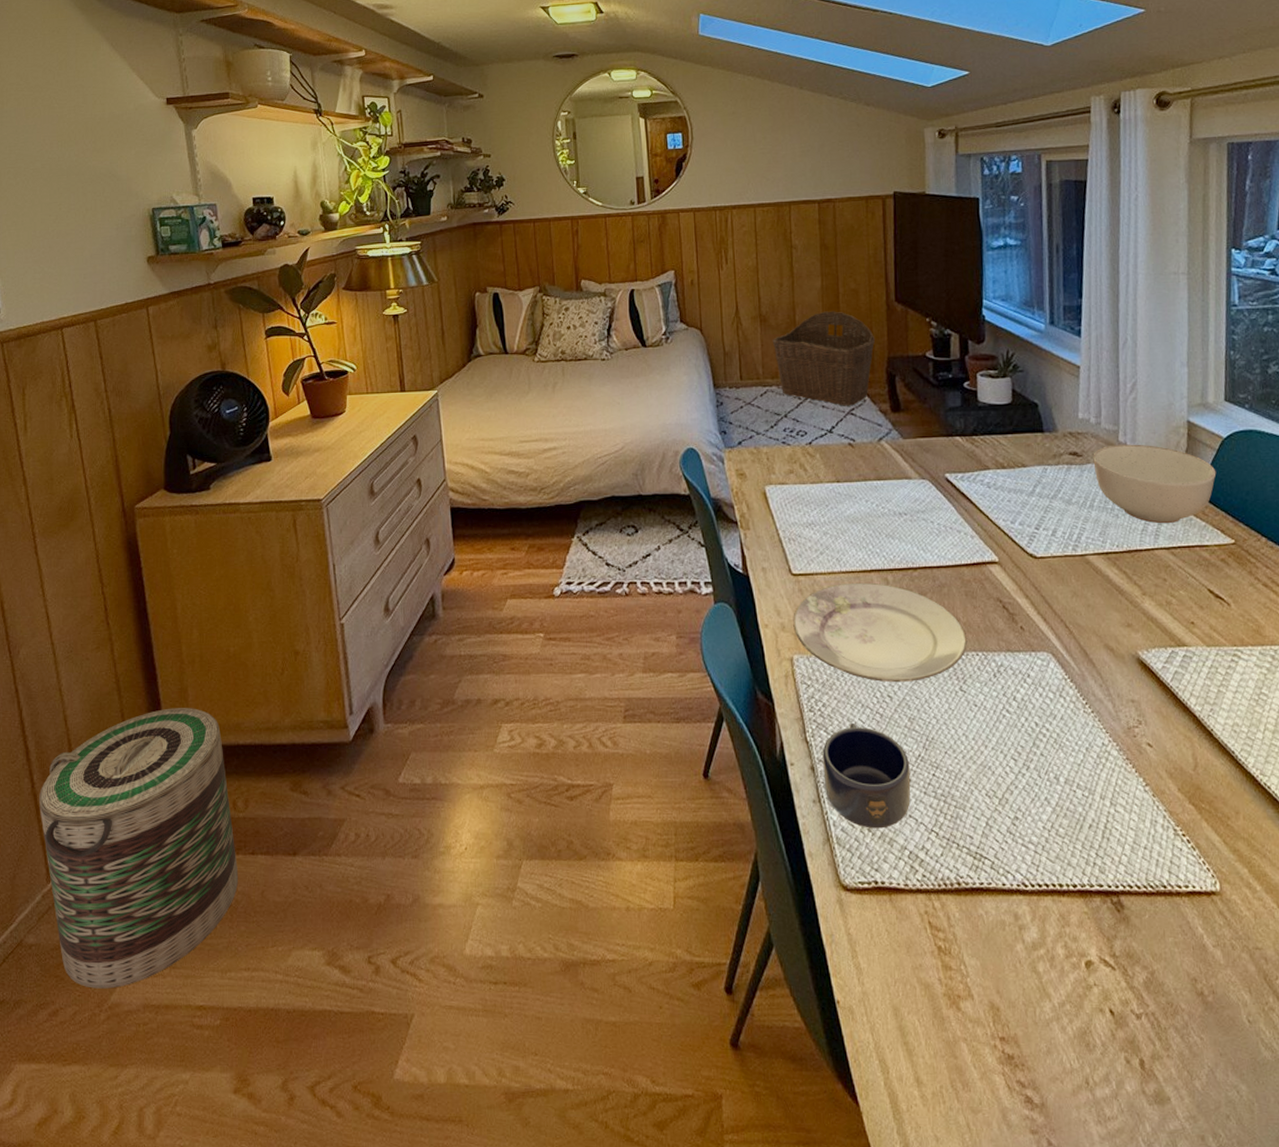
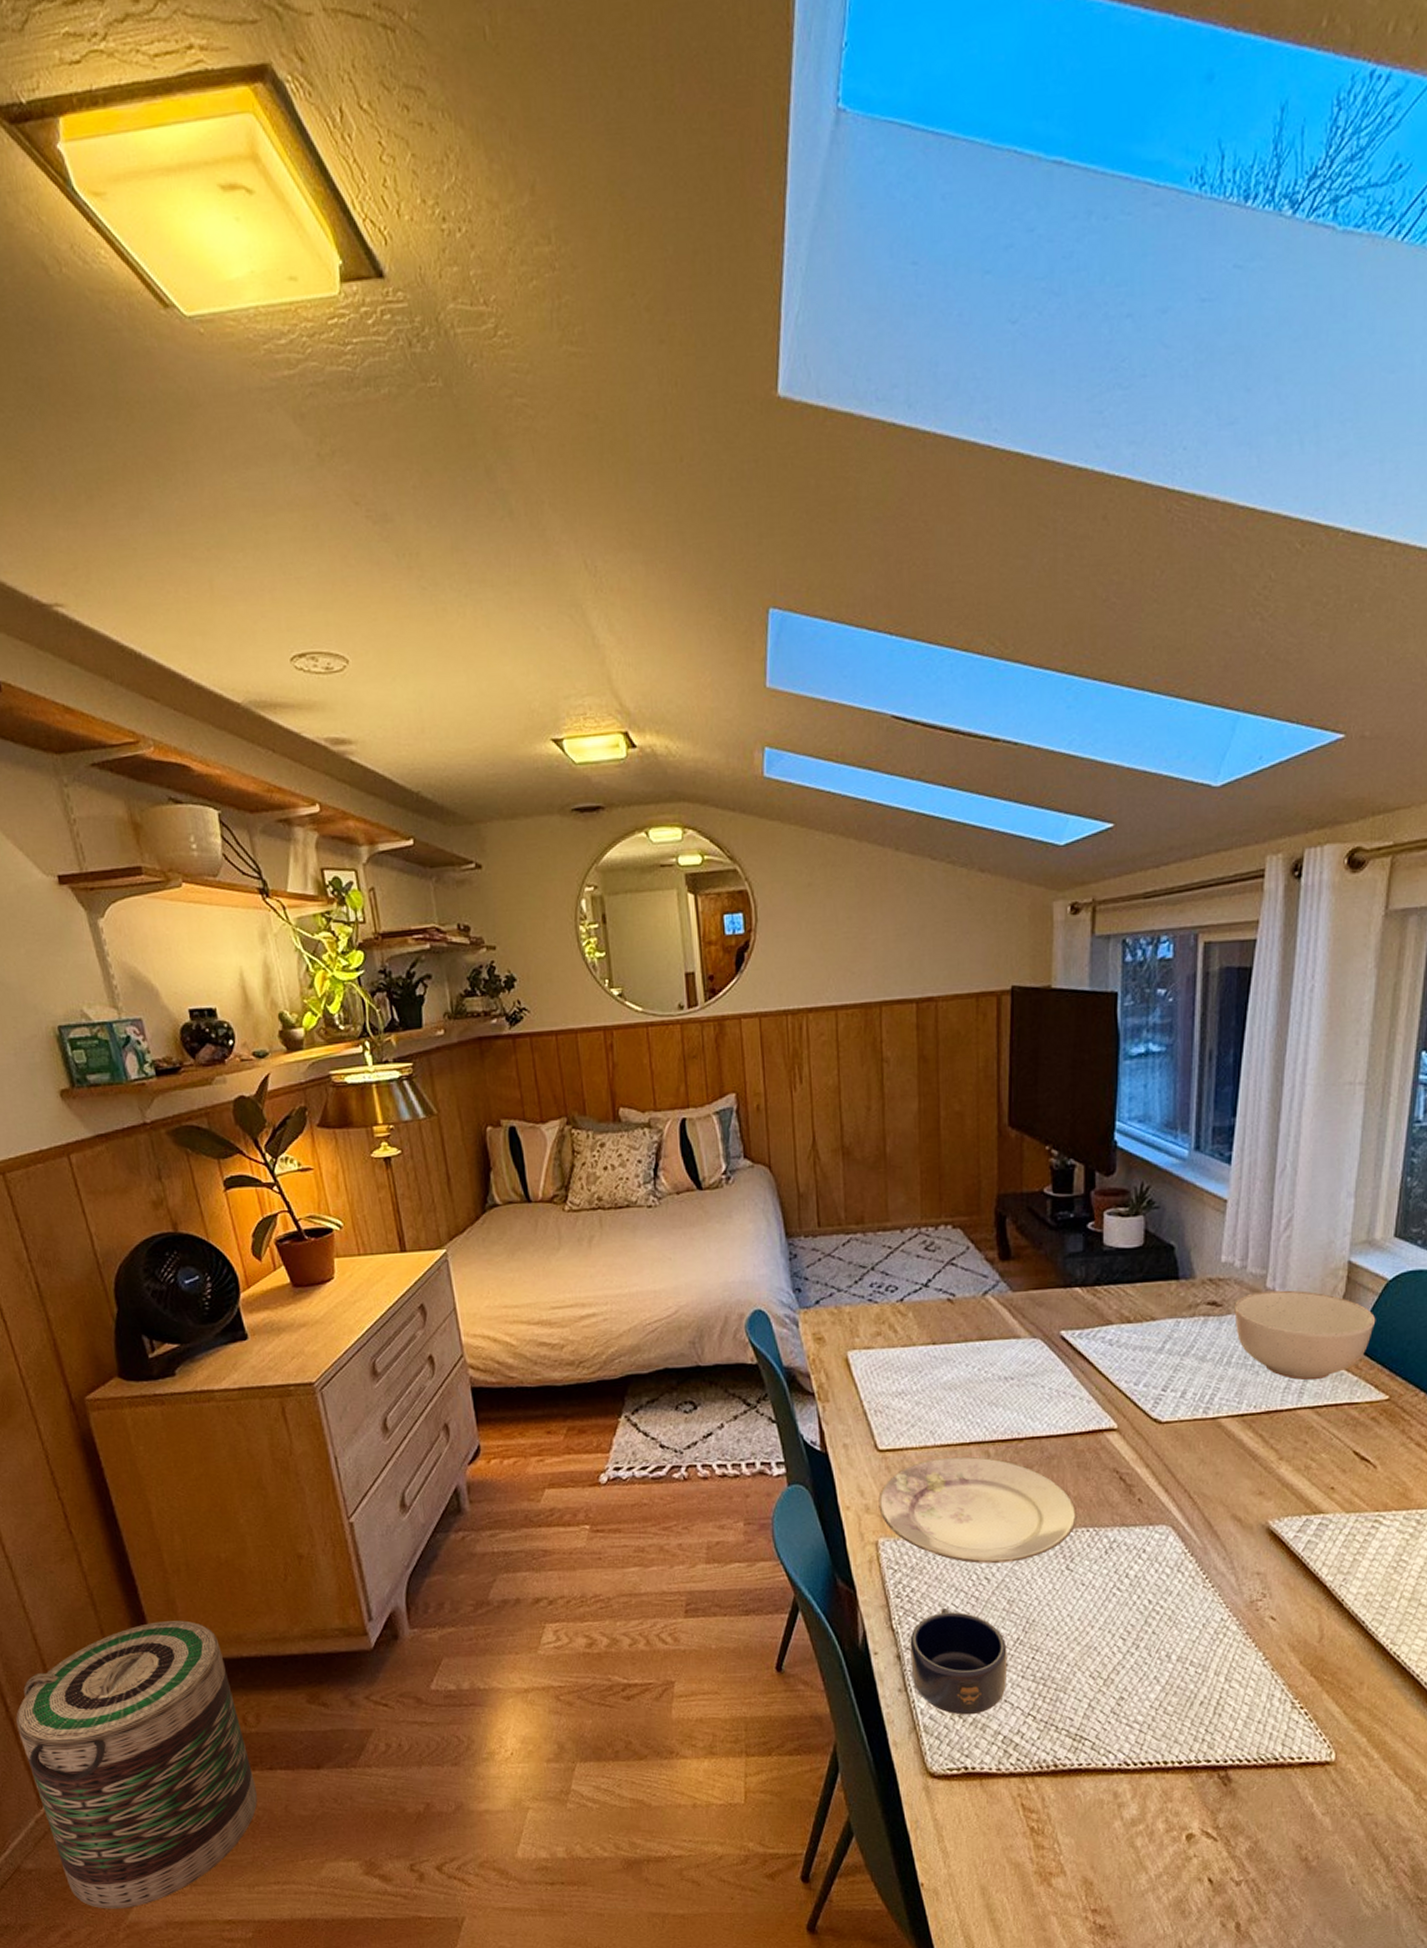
wicker basket: present [772,311,875,406] -> none [857,1139,982,1255]

